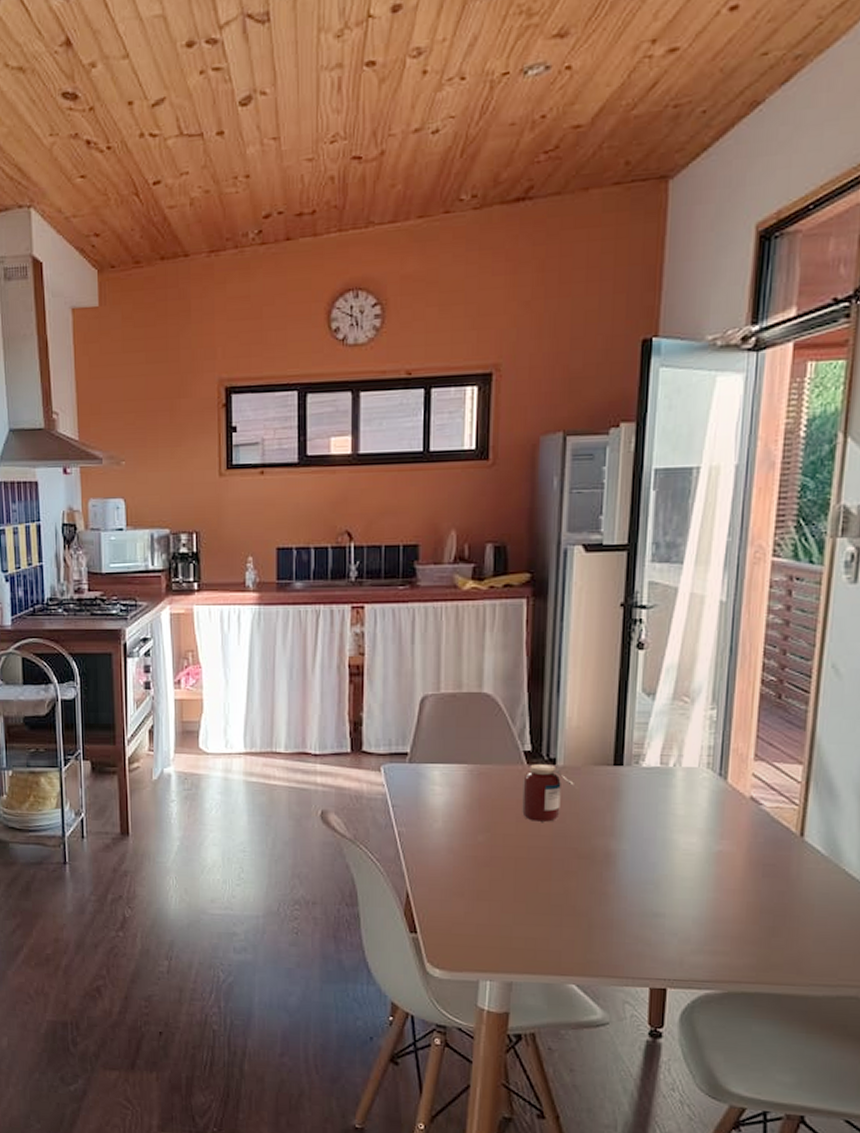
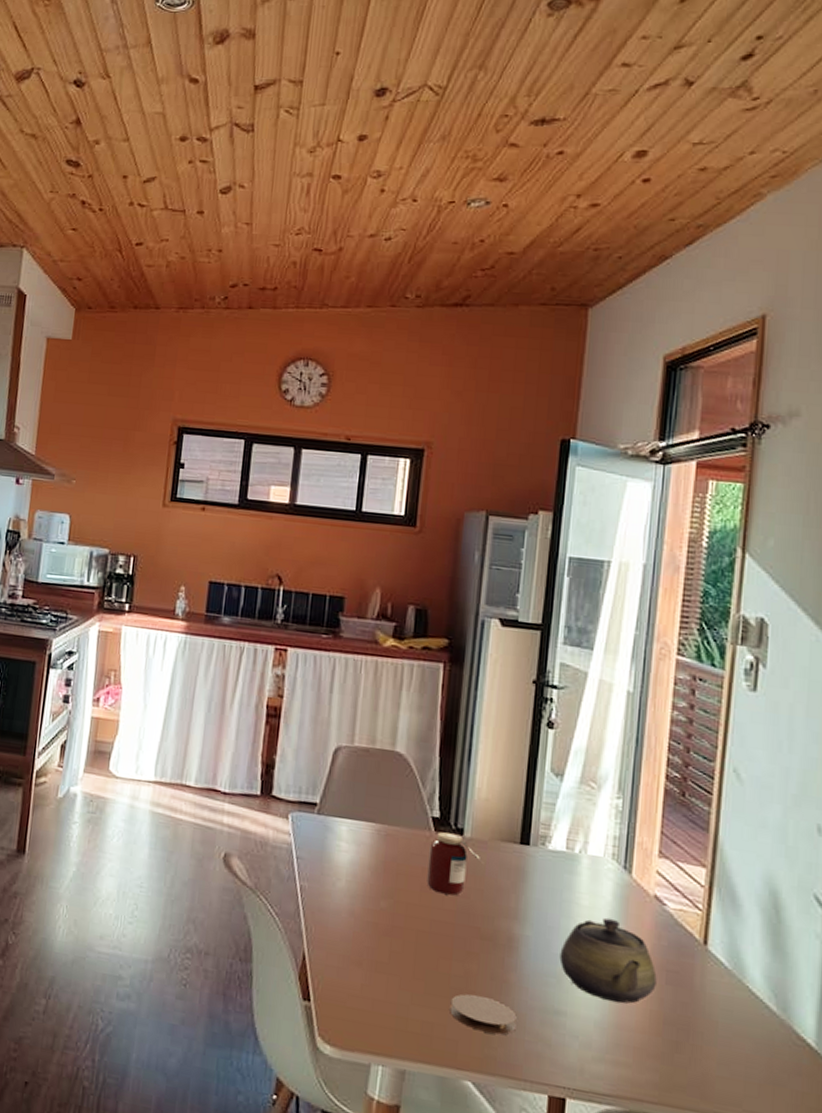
coaster: none [551,908,617,941] -> present [450,994,517,1035]
teapot: none [657,823,754,900] -> present [559,917,657,1004]

